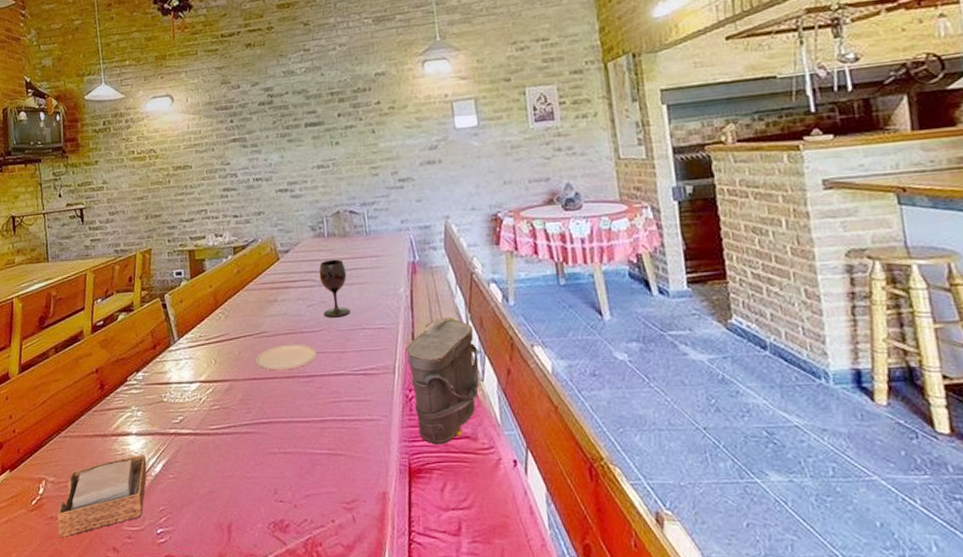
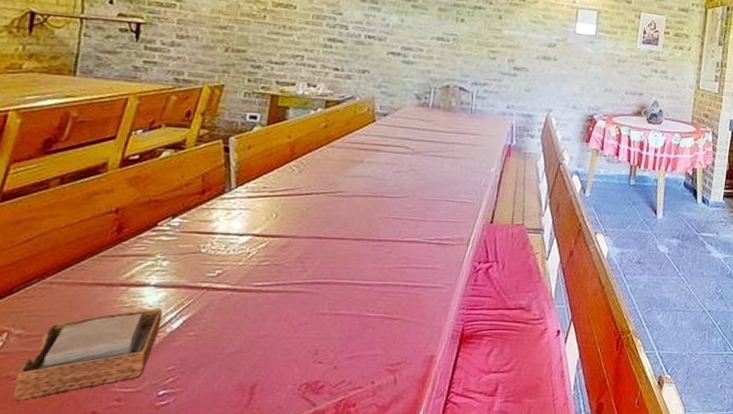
plate: present [256,344,317,371] -> none [325,206,395,232]
wine glass: present [319,259,351,318] -> none [410,130,443,187]
bag: present [406,316,480,445] -> none [478,199,551,314]

